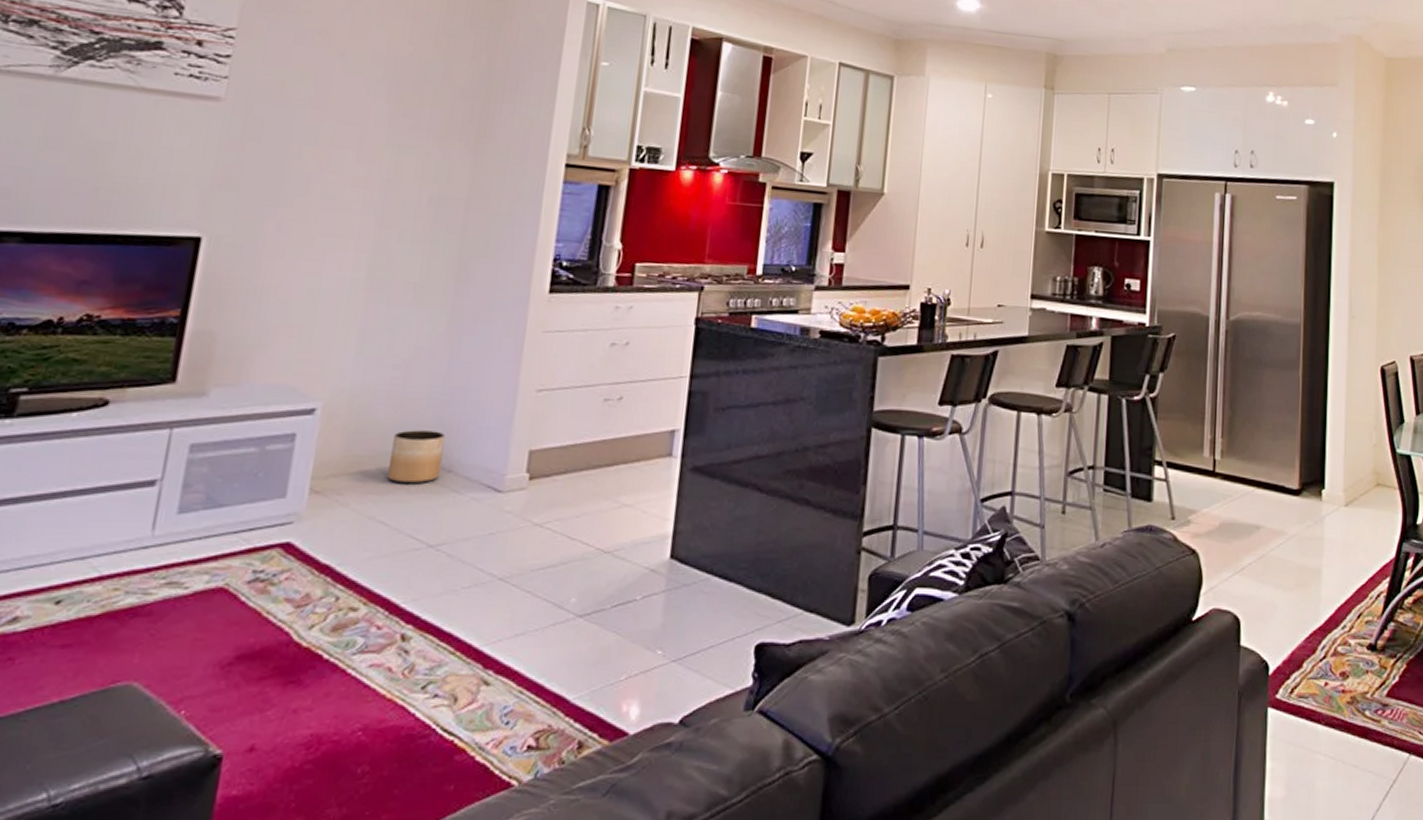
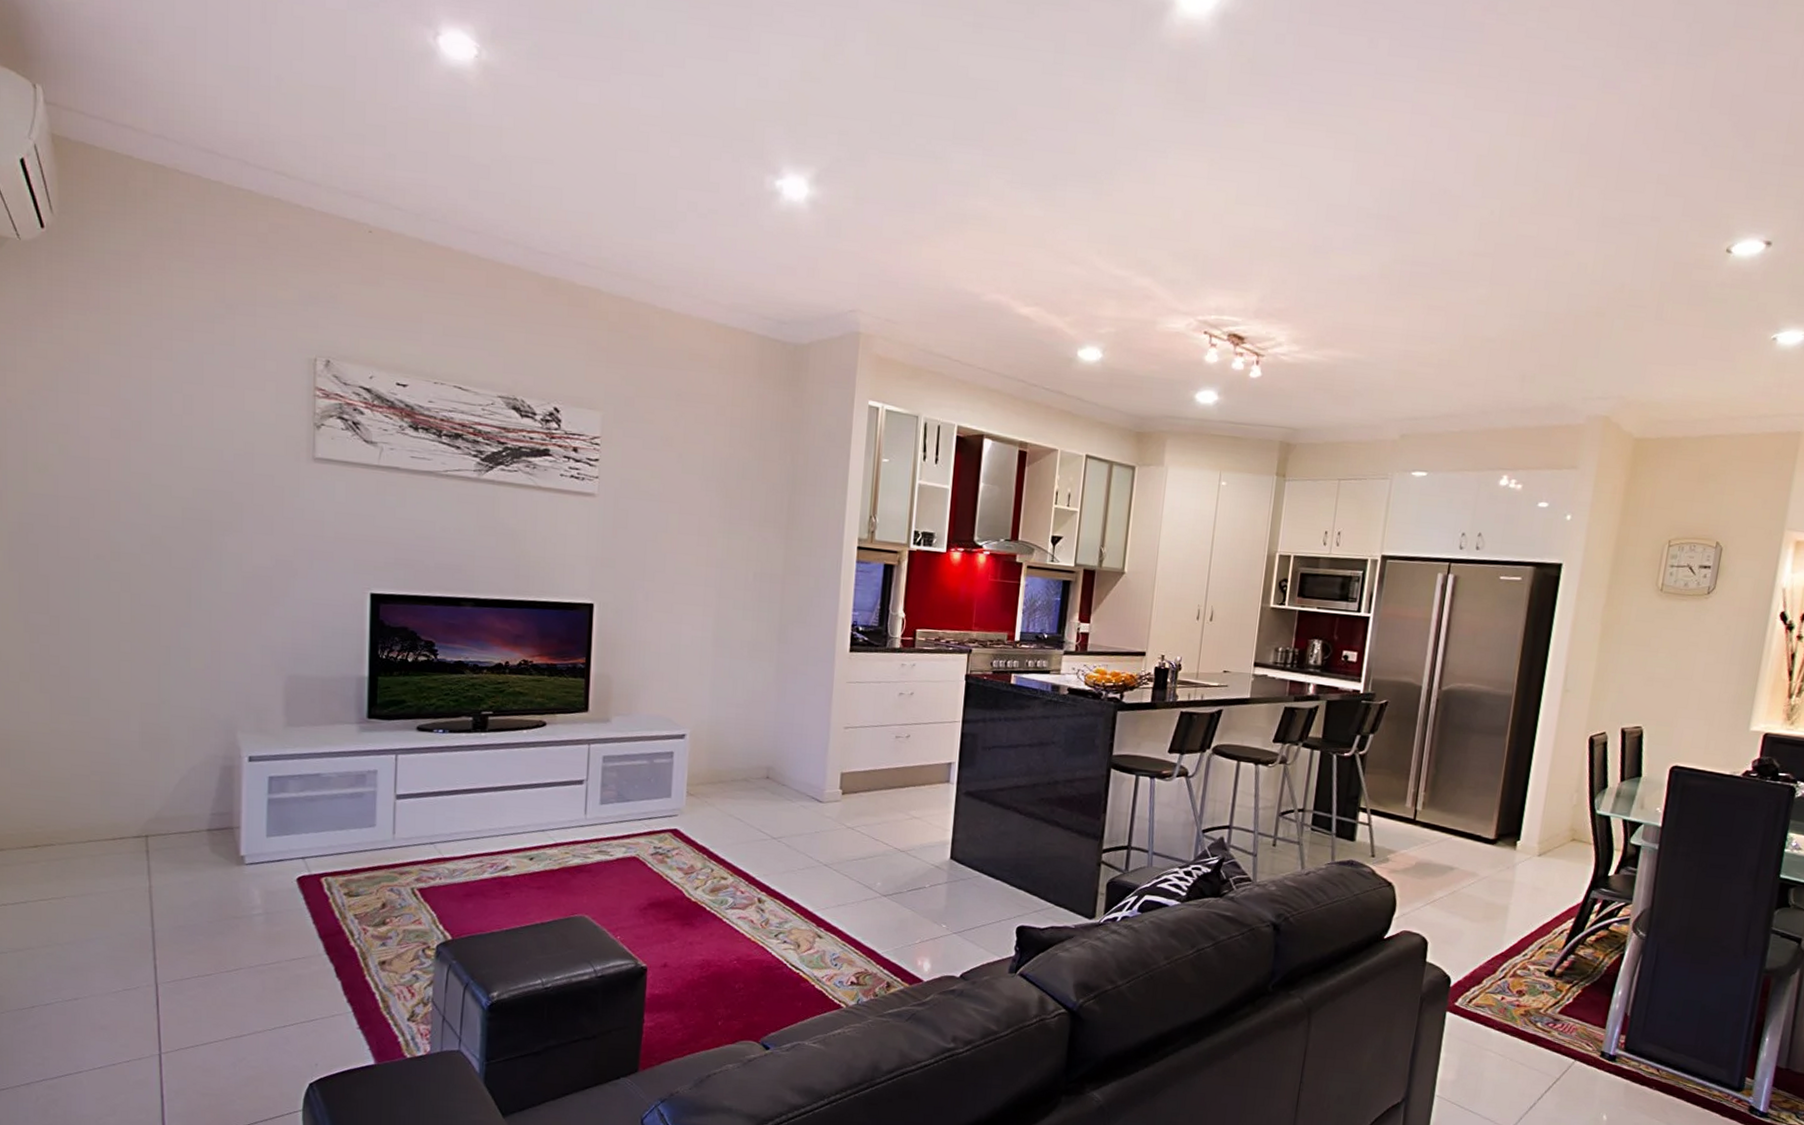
planter: present [386,430,445,484] -> none [739,753,779,793]

